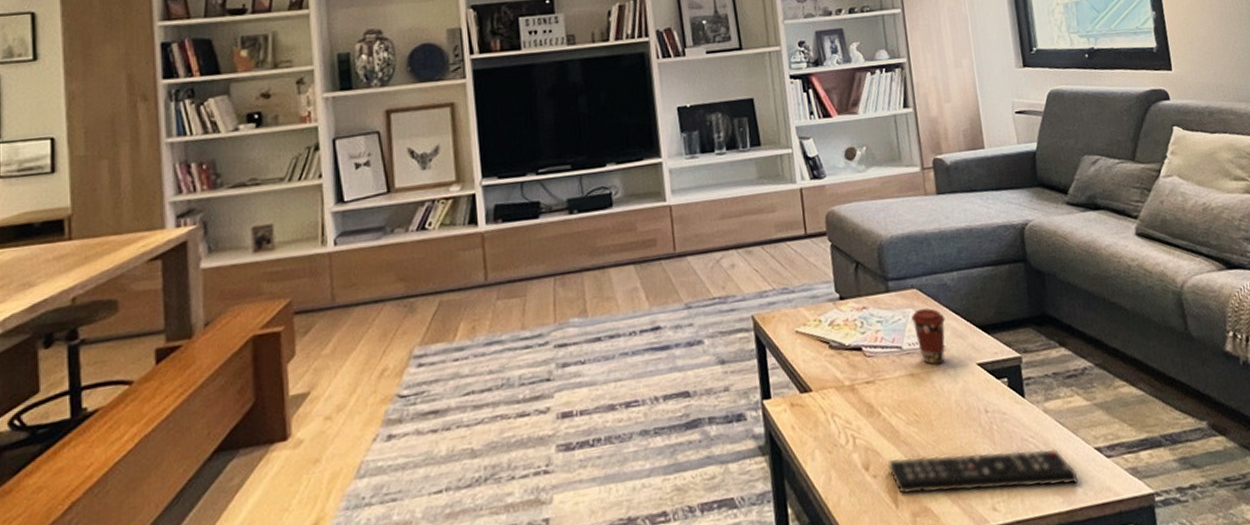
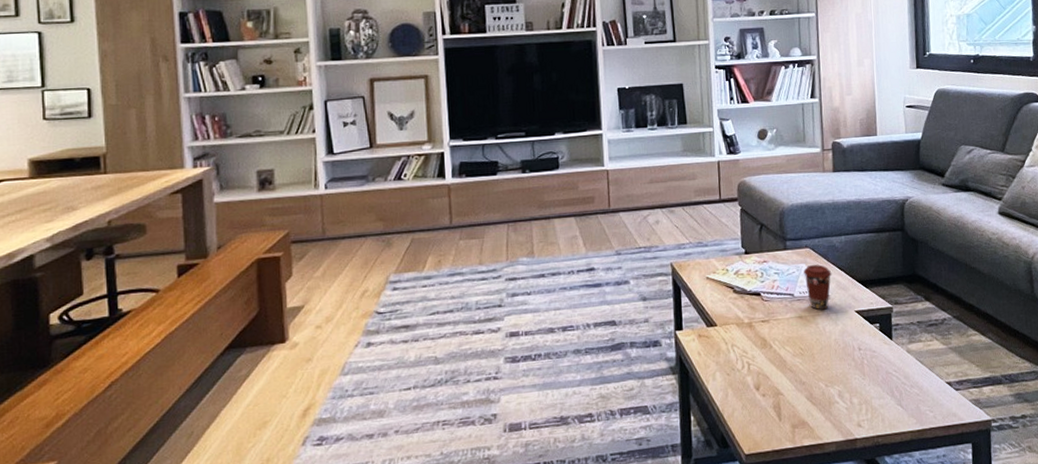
remote control: present [888,448,1078,495] -> none [775,381,930,411]

